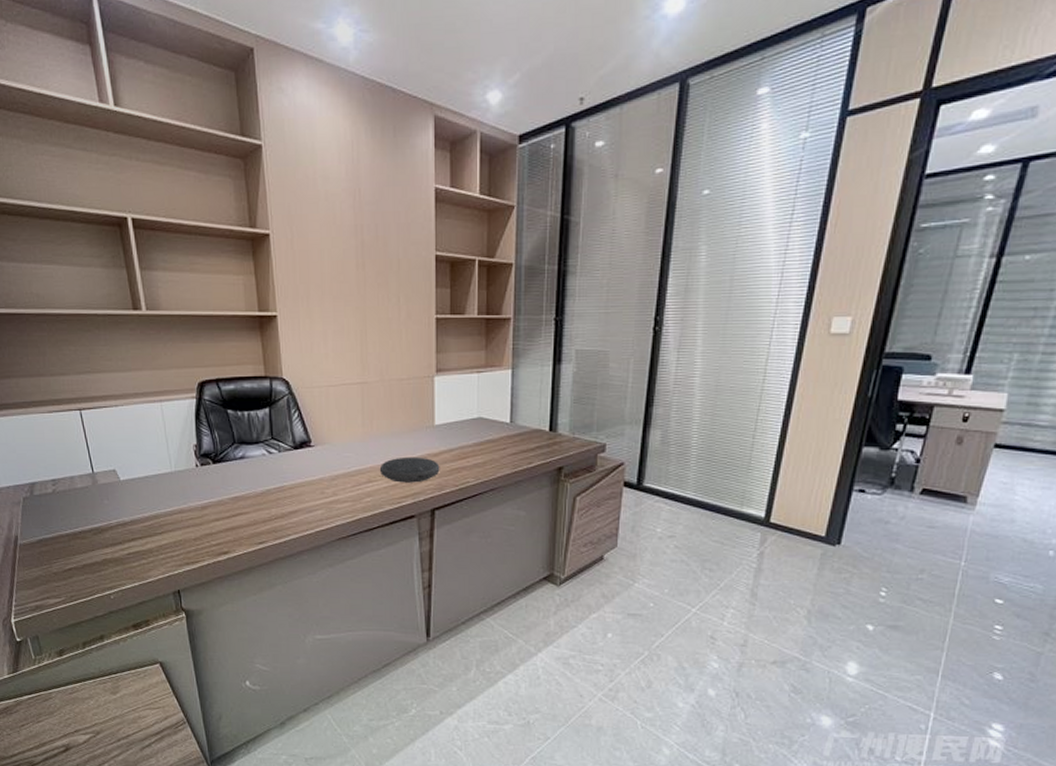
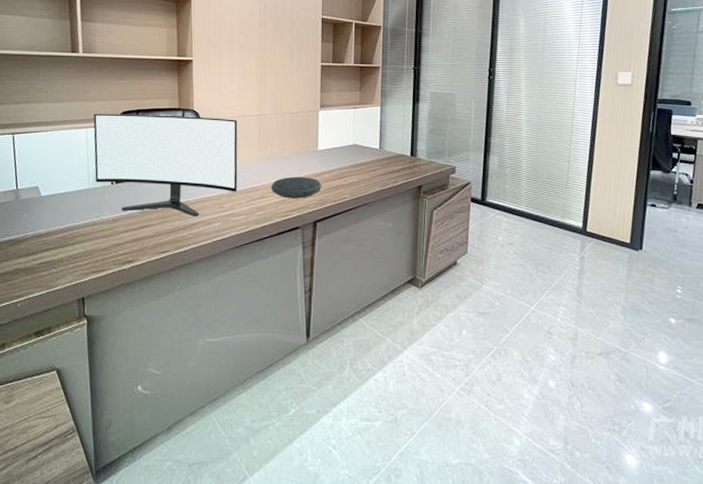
monitor: none [167,384,340,504] -> present [93,113,238,217]

